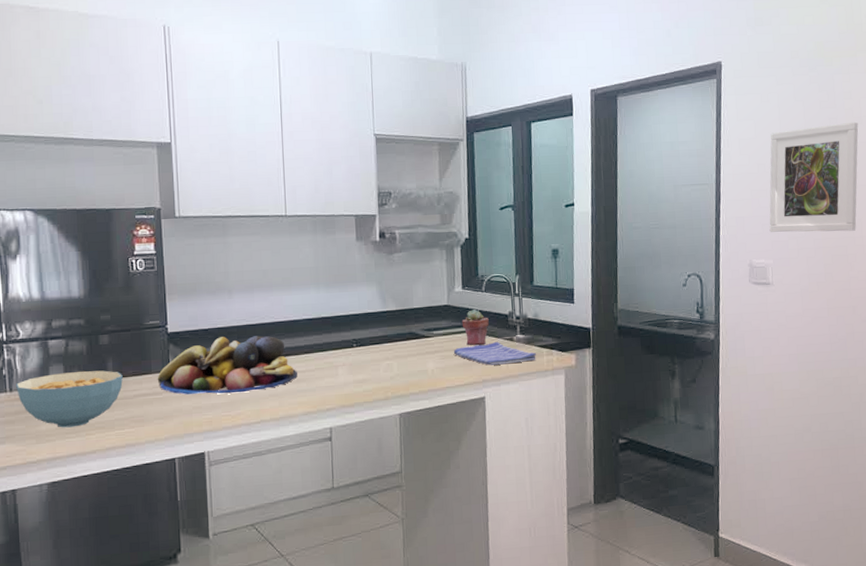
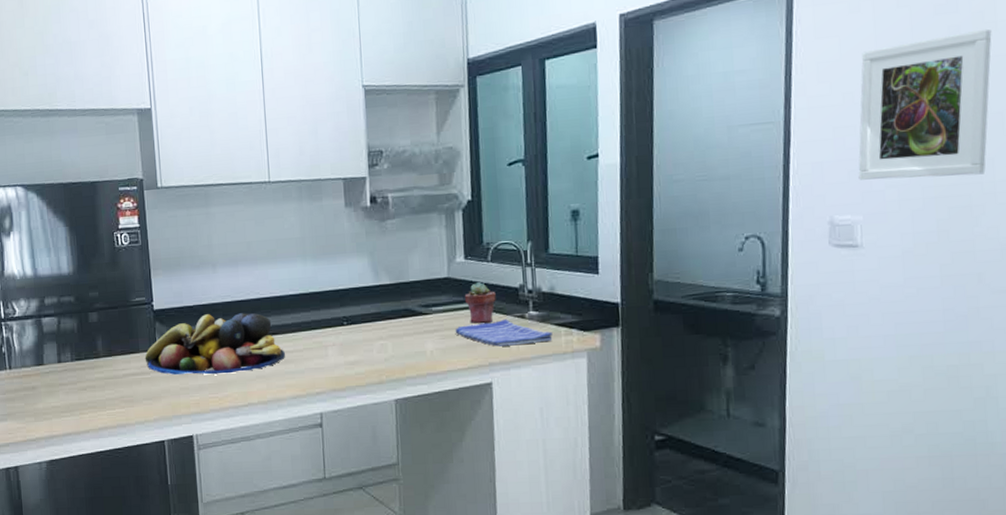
cereal bowl: present [16,370,123,428] -> none [15,349,112,407]

